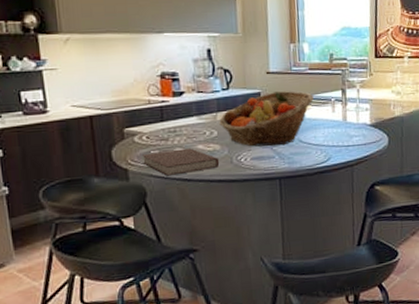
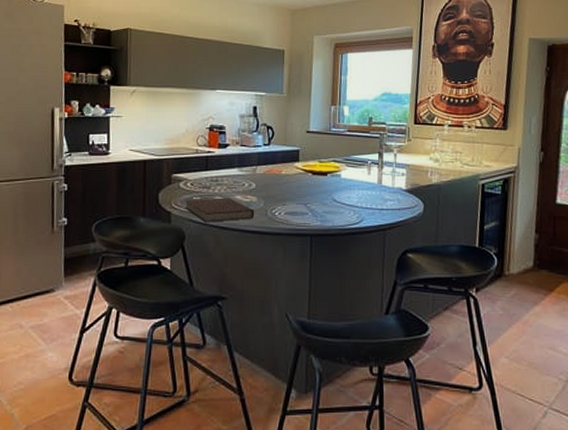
fruit basket: present [219,91,314,147] -> none [258,150,350,203]

